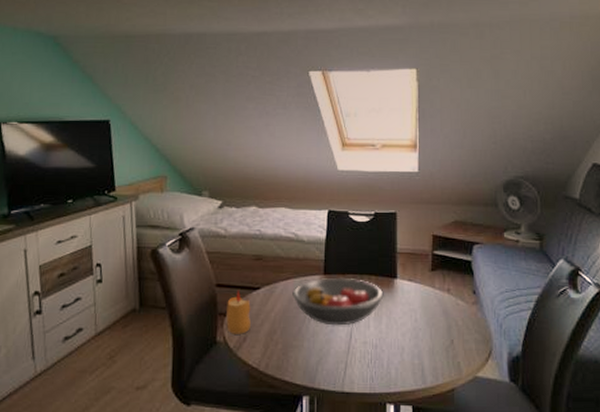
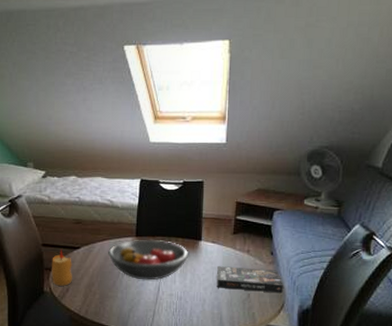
book: none [416,308,489,338] -> present [217,266,283,293]

